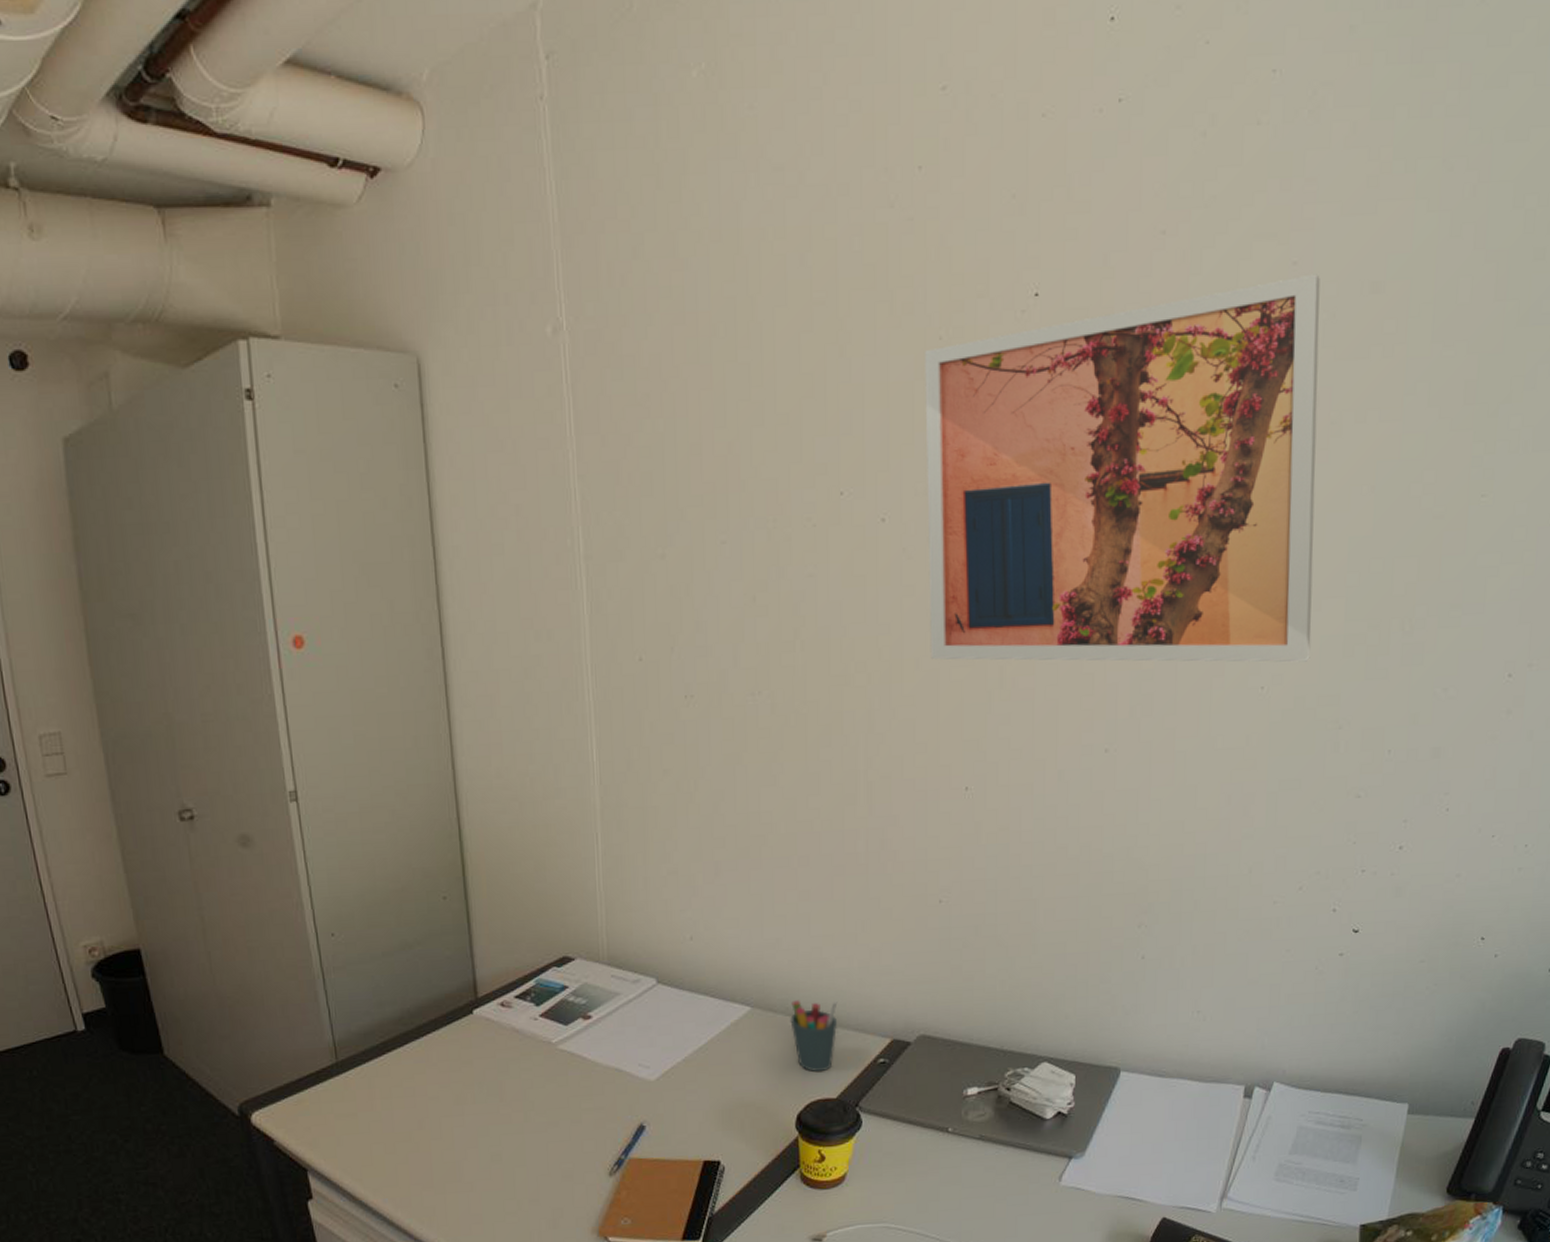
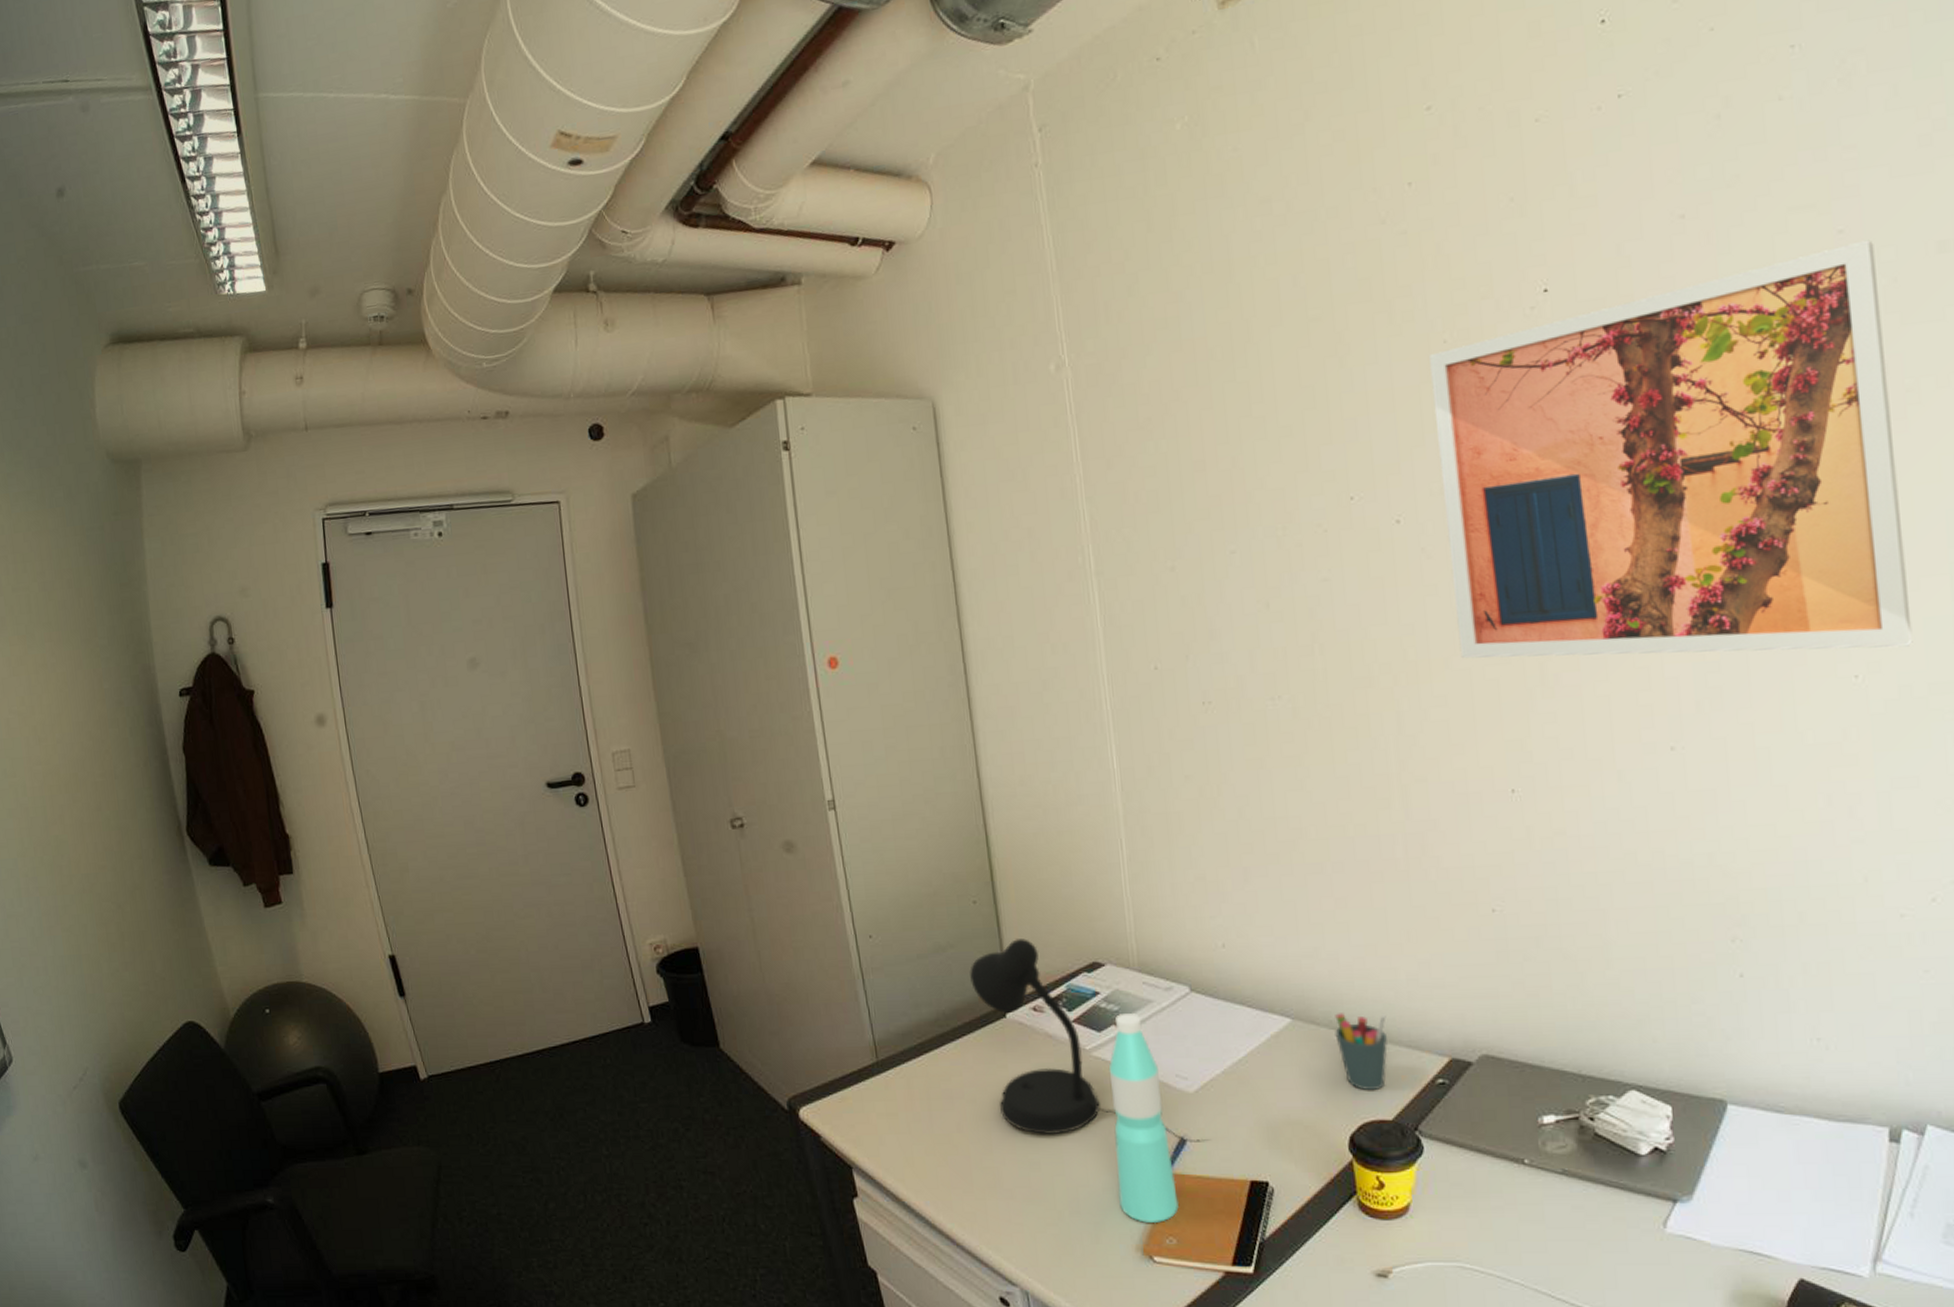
desk lamp: none [437,934,668,1128] -> present [970,938,1210,1143]
water bottle: none [573,1005,635,1207] -> present [1108,1012,1179,1224]

